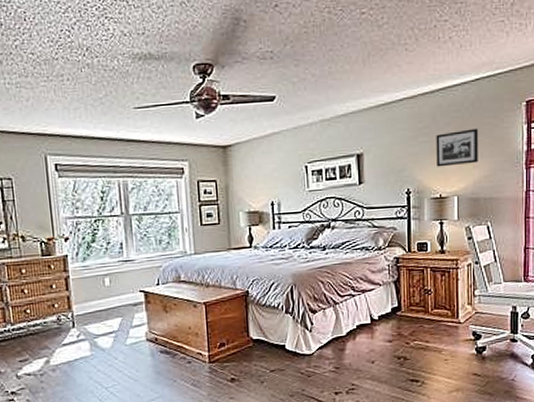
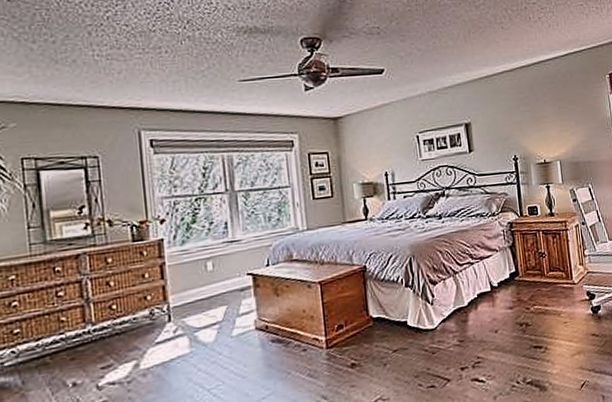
picture frame: present [436,128,478,167] -> none [535,98,575,134]

